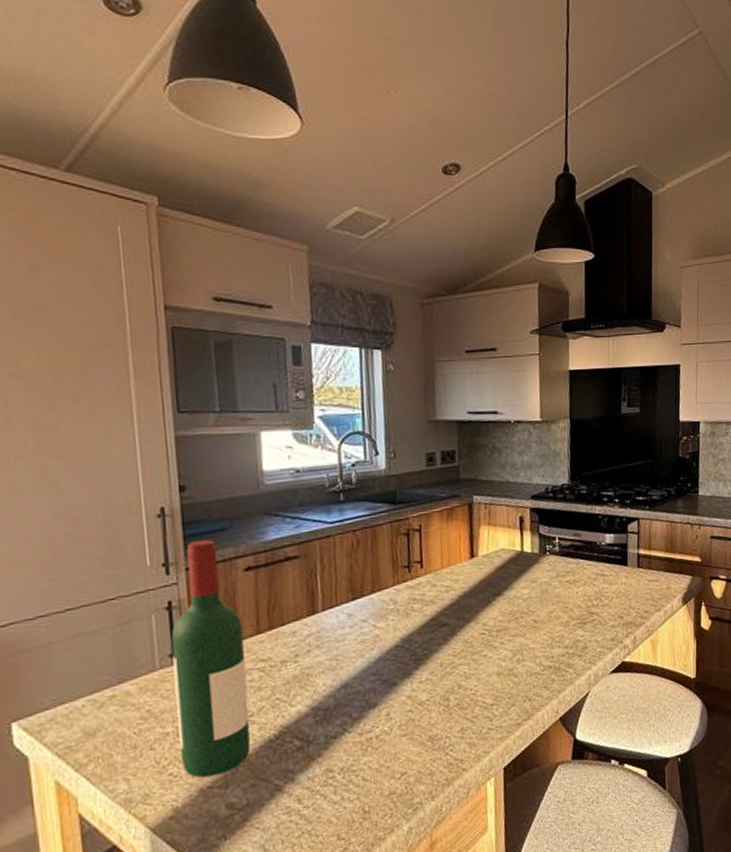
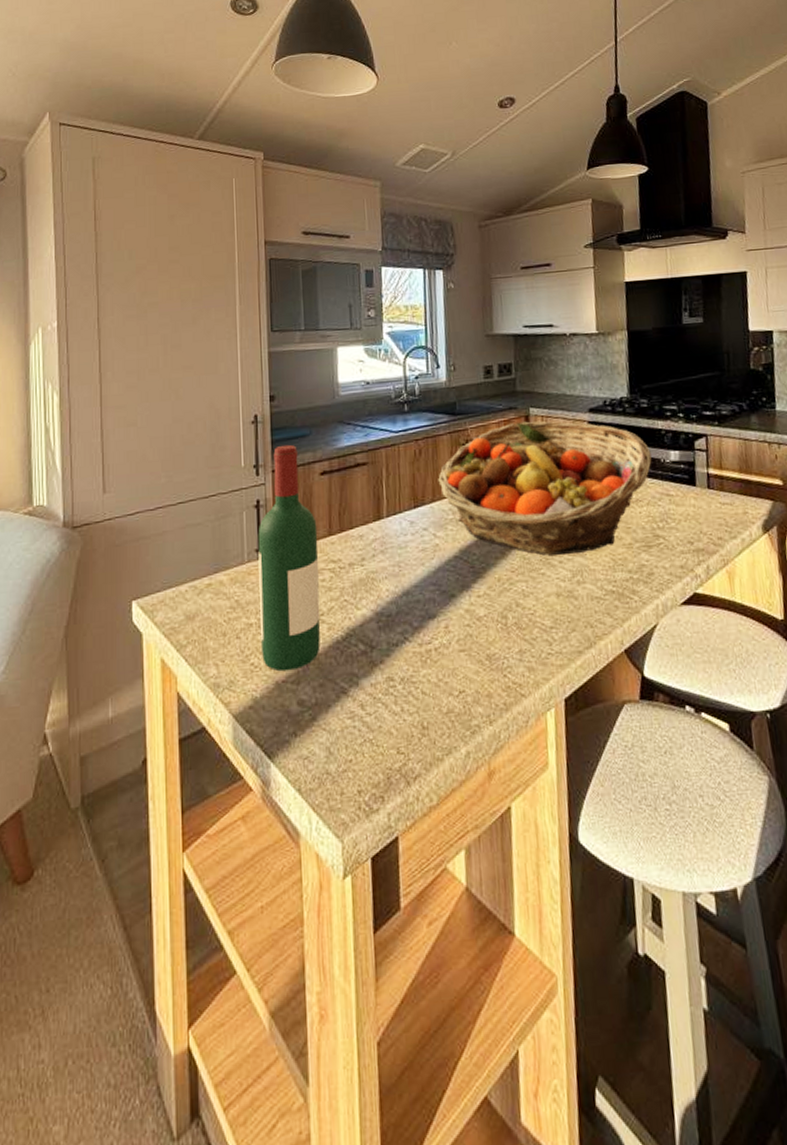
fruit basket: none [377,508,589,638] -> present [438,421,652,556]

